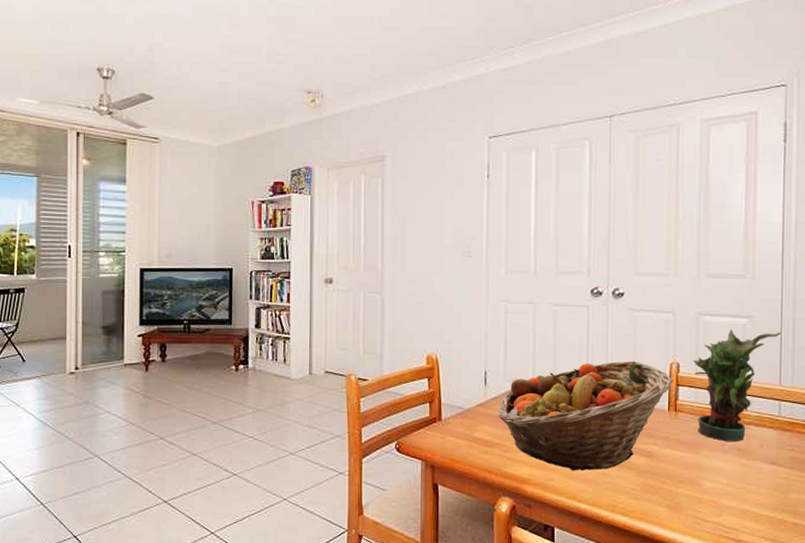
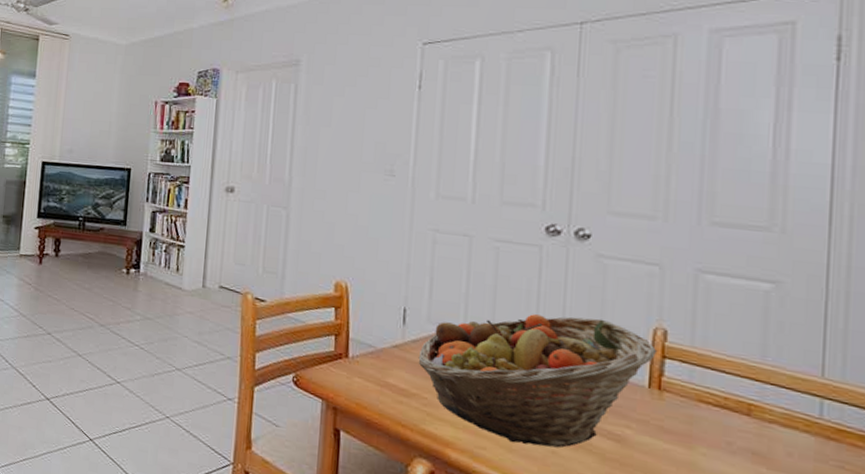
potted plant: present [693,329,782,442] -> none [687,295,827,443]

